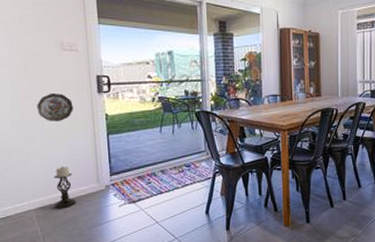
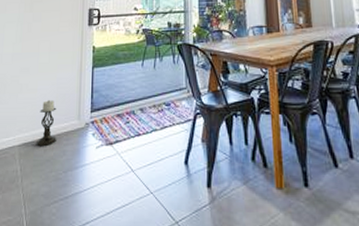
decorative plate: present [37,92,74,122] -> none [35,25,66,54]

